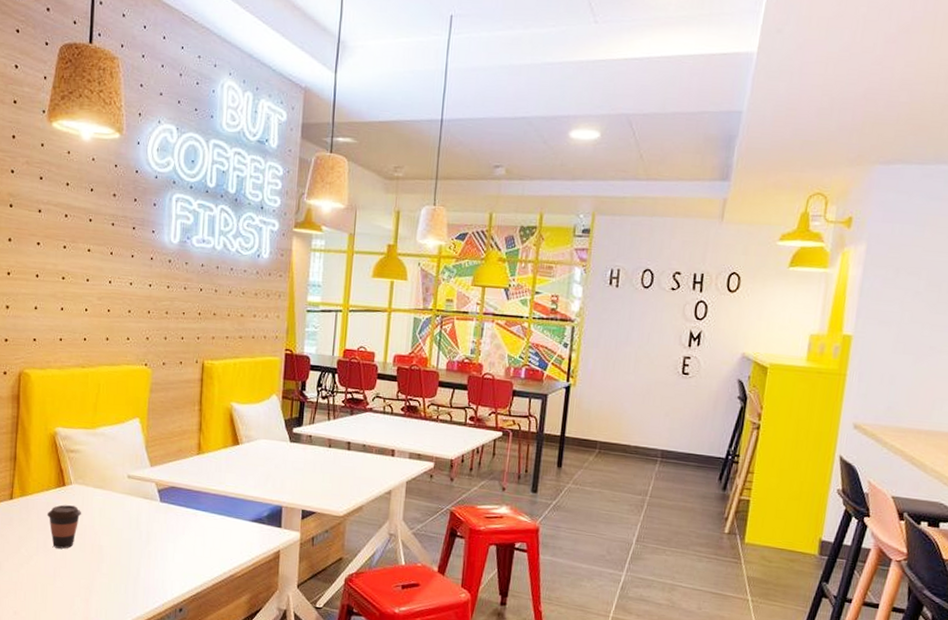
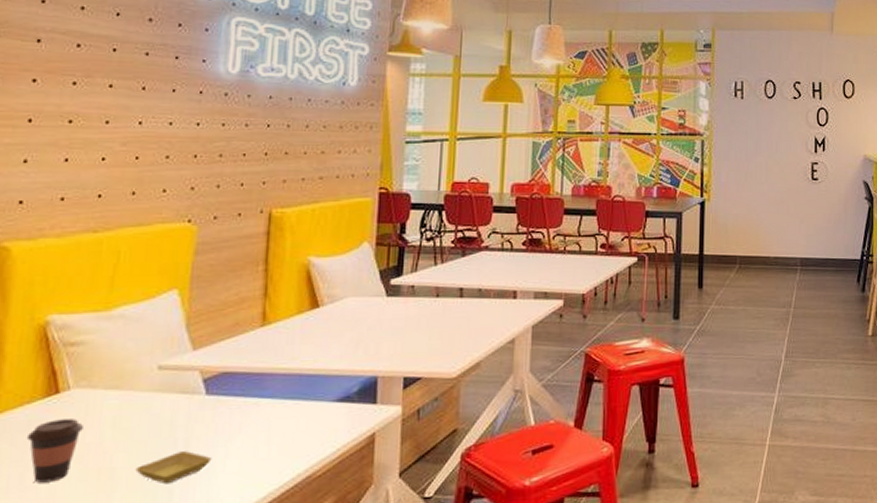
saucer: none [115,541,165,564] -> present [135,451,212,485]

